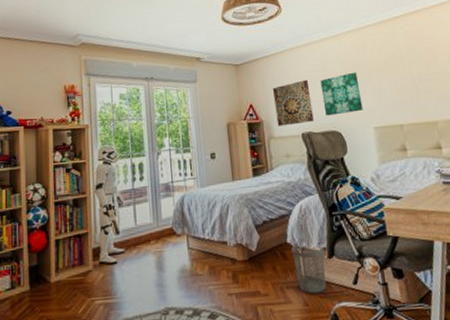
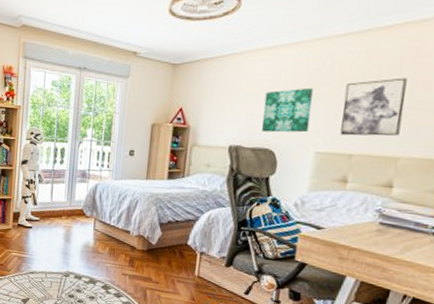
wall art: present [273,79,314,127] -> none [204,89,251,136]
wastebasket: present [292,244,327,294] -> none [190,248,224,293]
wall art: none [380,55,431,109] -> present [340,77,407,136]

